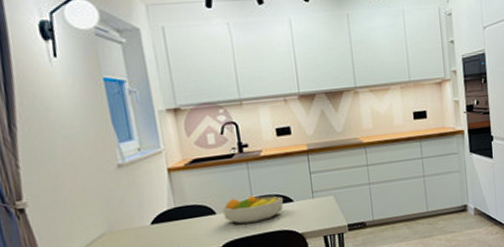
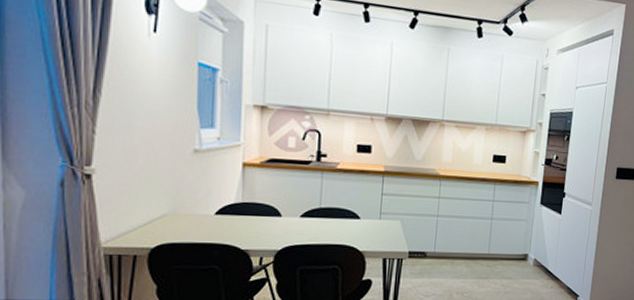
fruit bowl: present [221,195,284,224] -> none [288,204,350,232]

